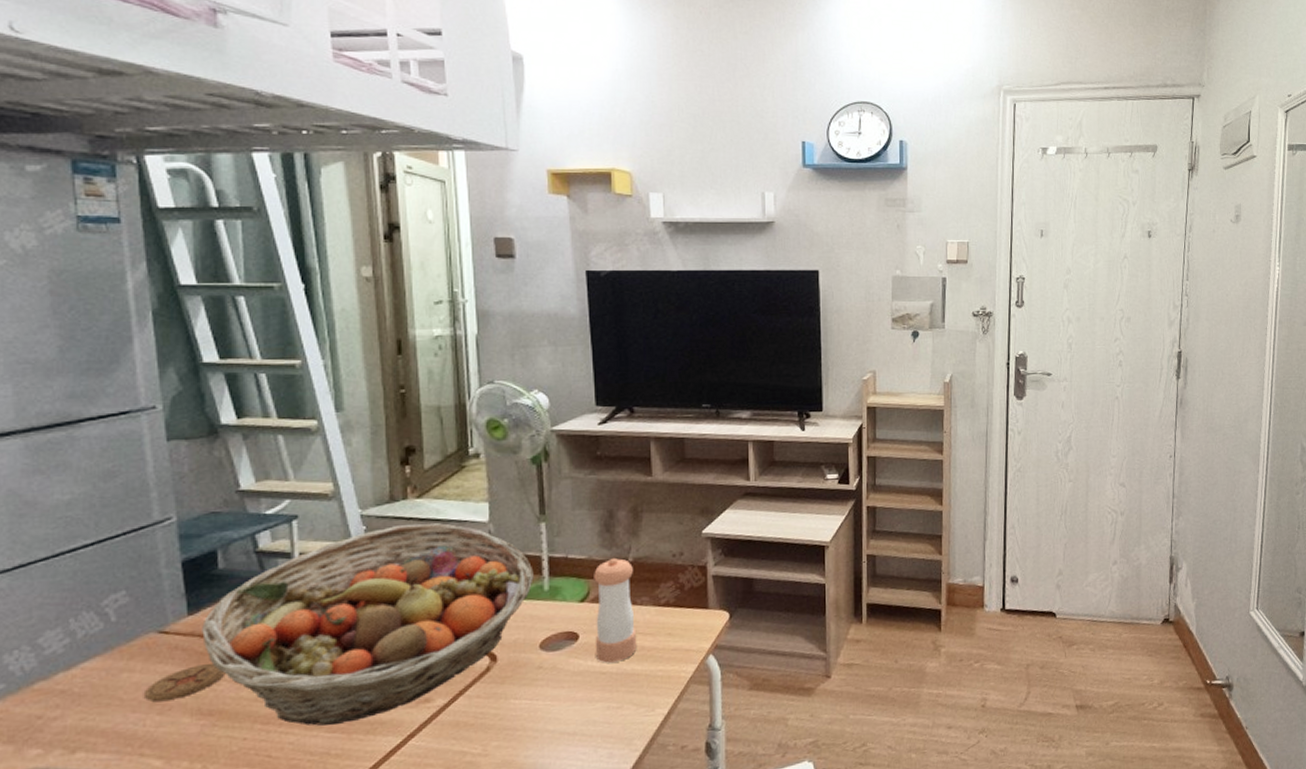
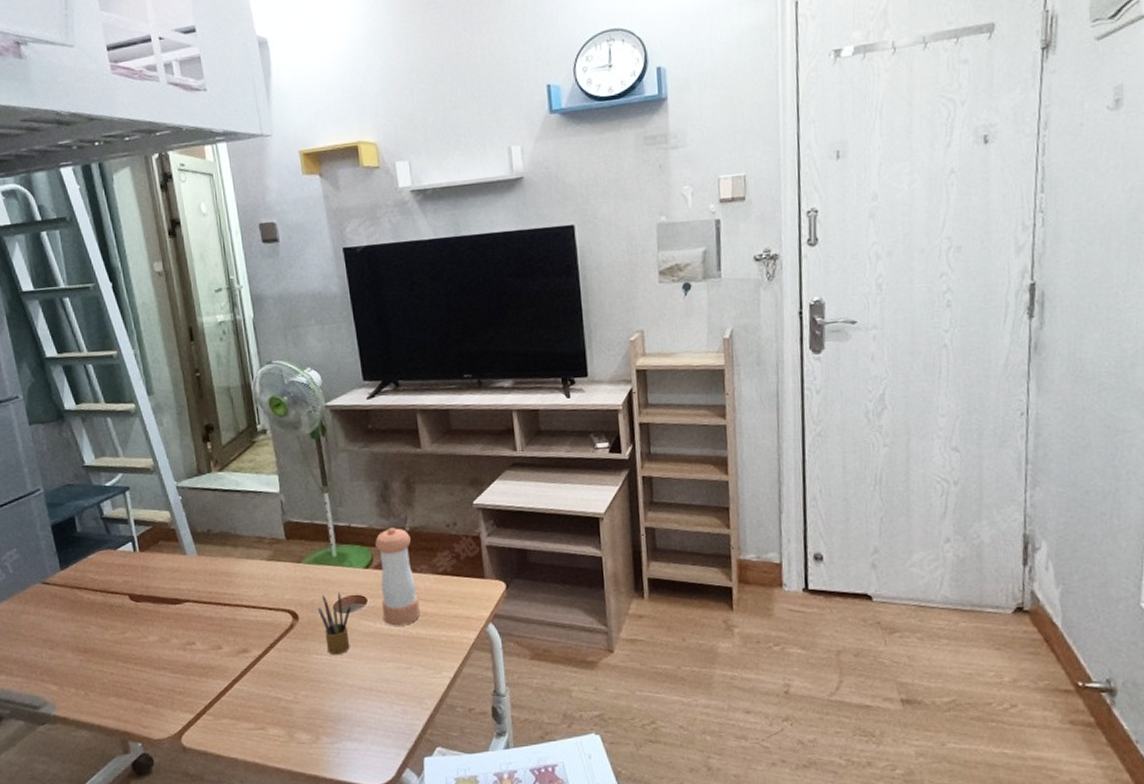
coaster: present [145,662,226,702] -> none [39,609,92,639]
fruit basket: present [202,523,534,726] -> none [71,494,323,667]
pencil box: none [520,629,561,699] -> present [317,592,352,656]

